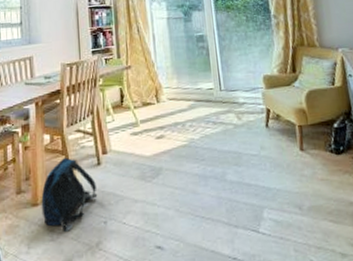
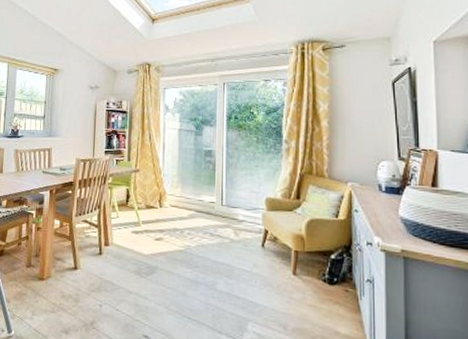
backpack: present [41,157,98,232] -> none [46,242,97,307]

